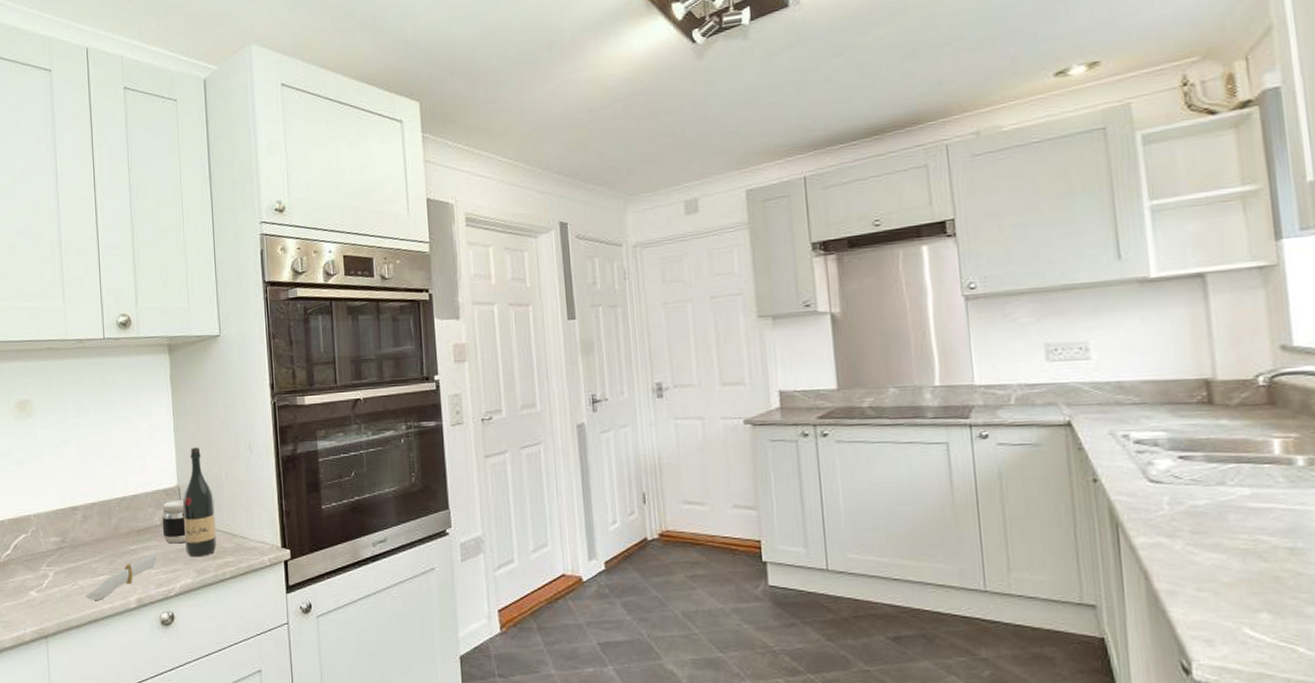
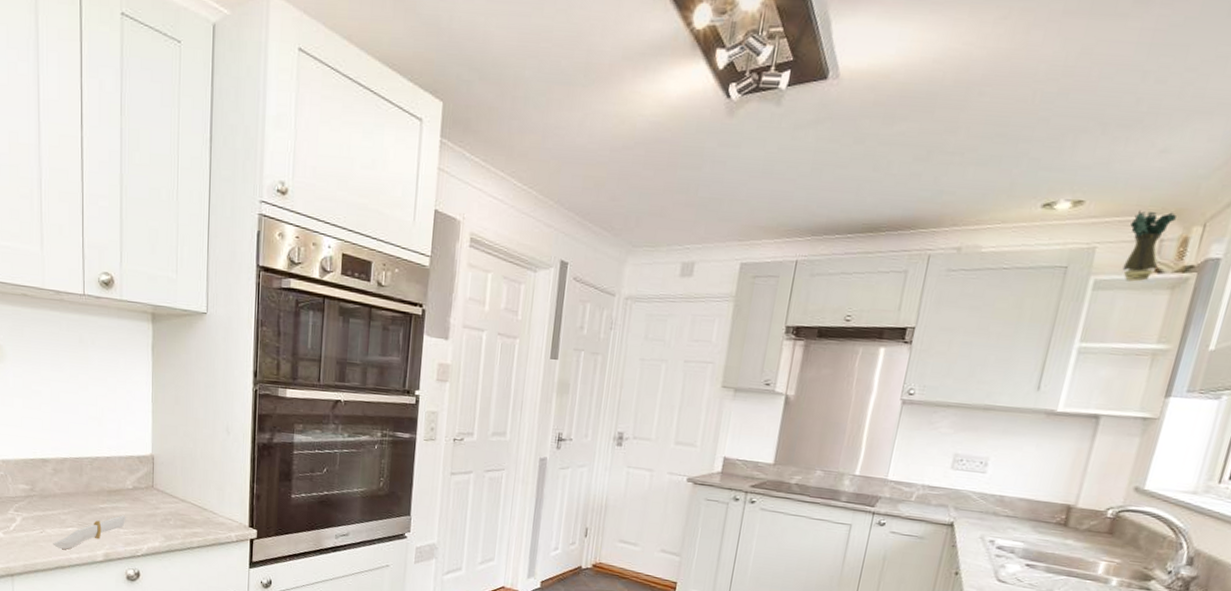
jar: present [162,499,186,544] -> none [133,467,157,509]
wine bottle: present [182,447,217,558] -> none [155,420,187,525]
vase: none [1161,53,1210,129] -> present [1121,210,1176,282]

